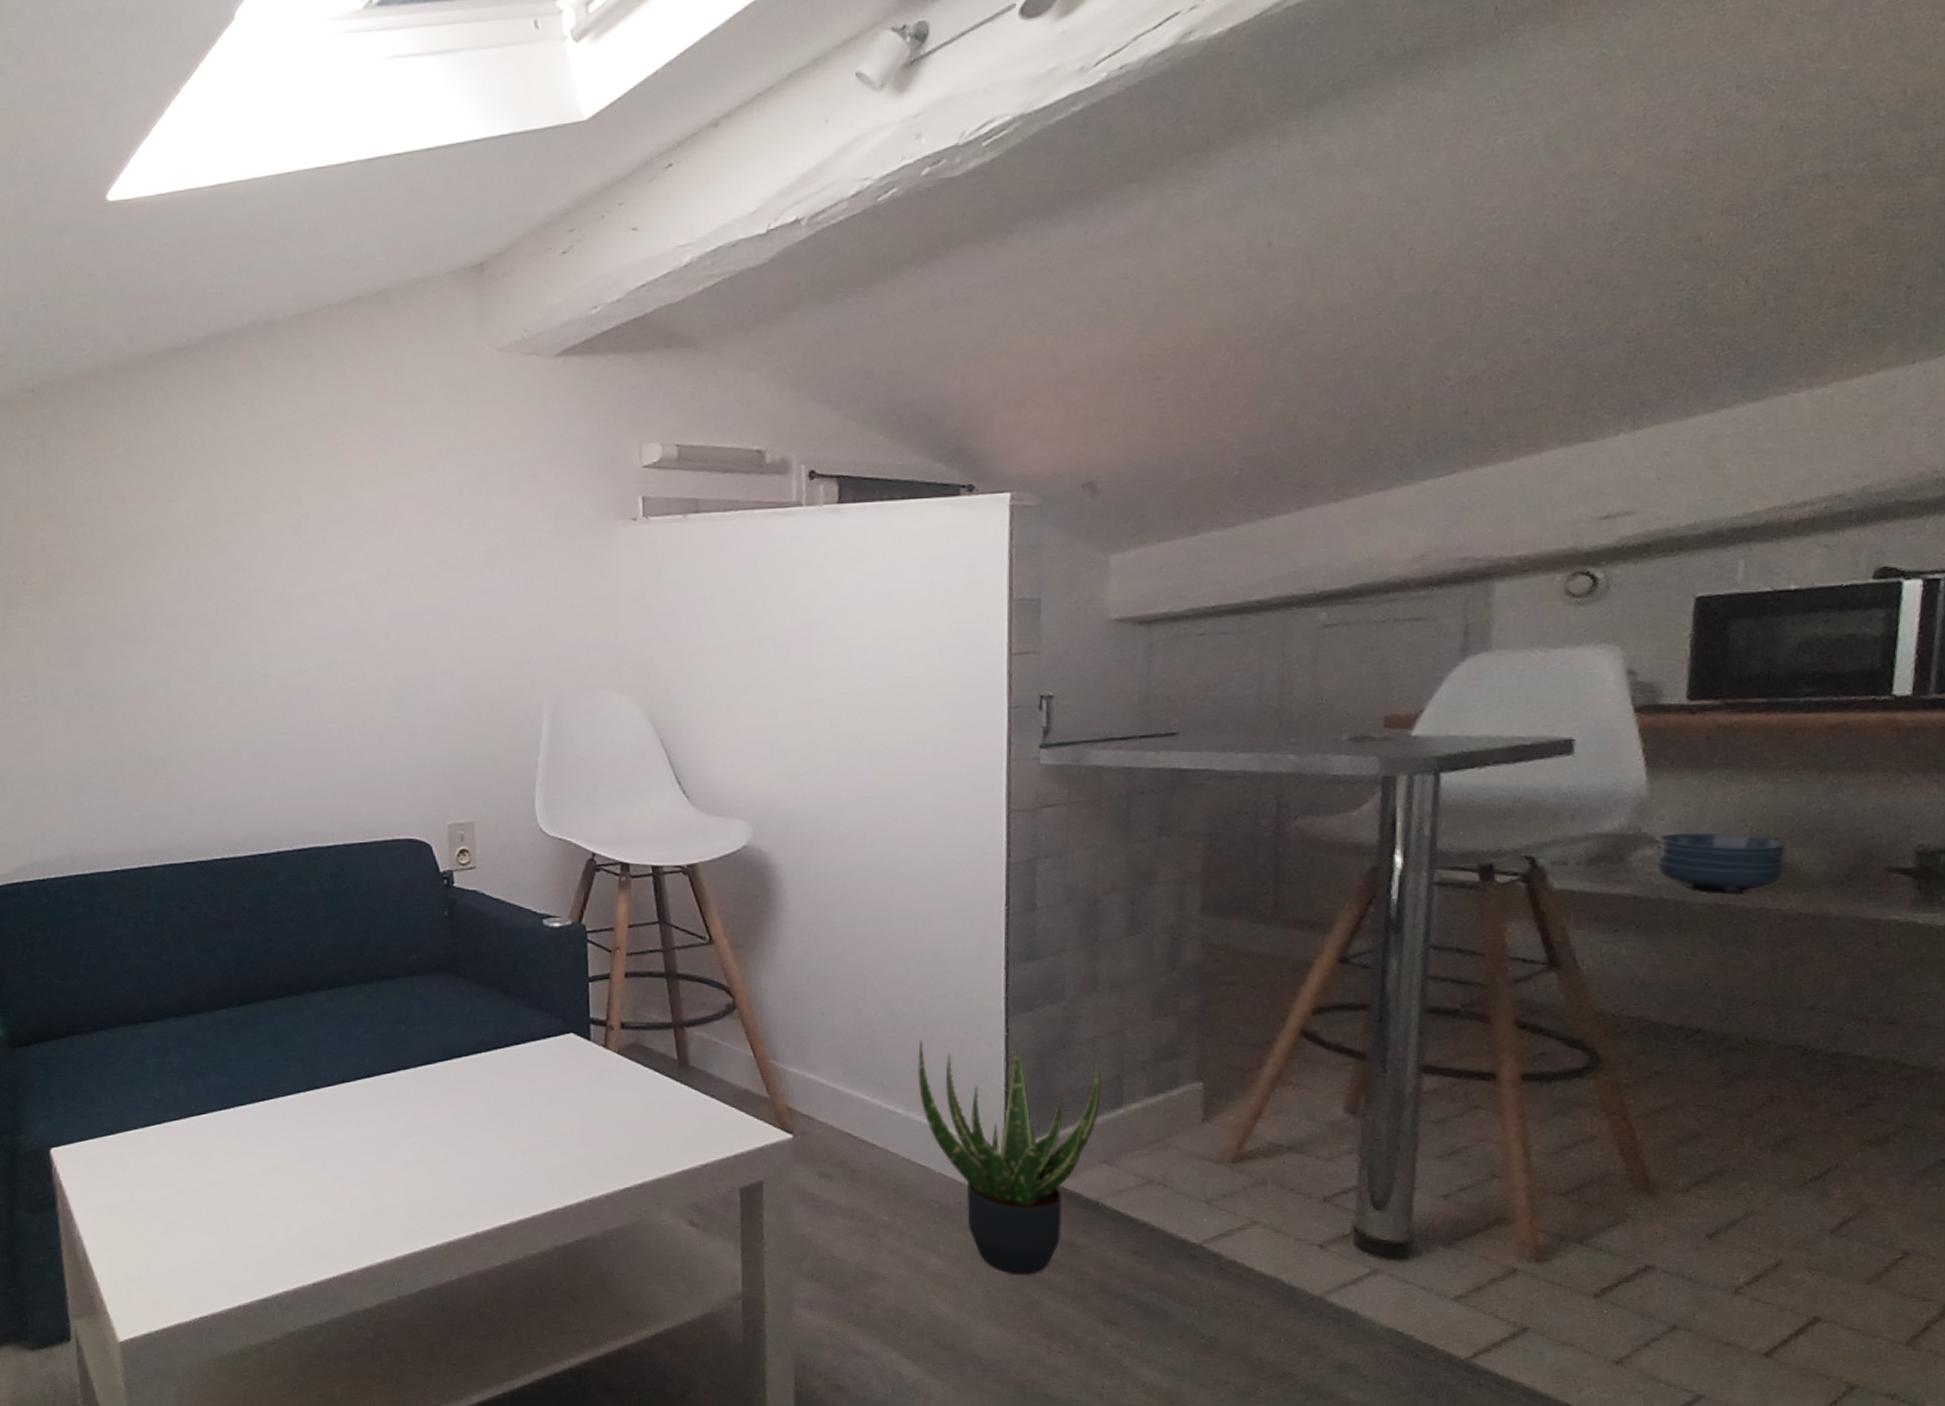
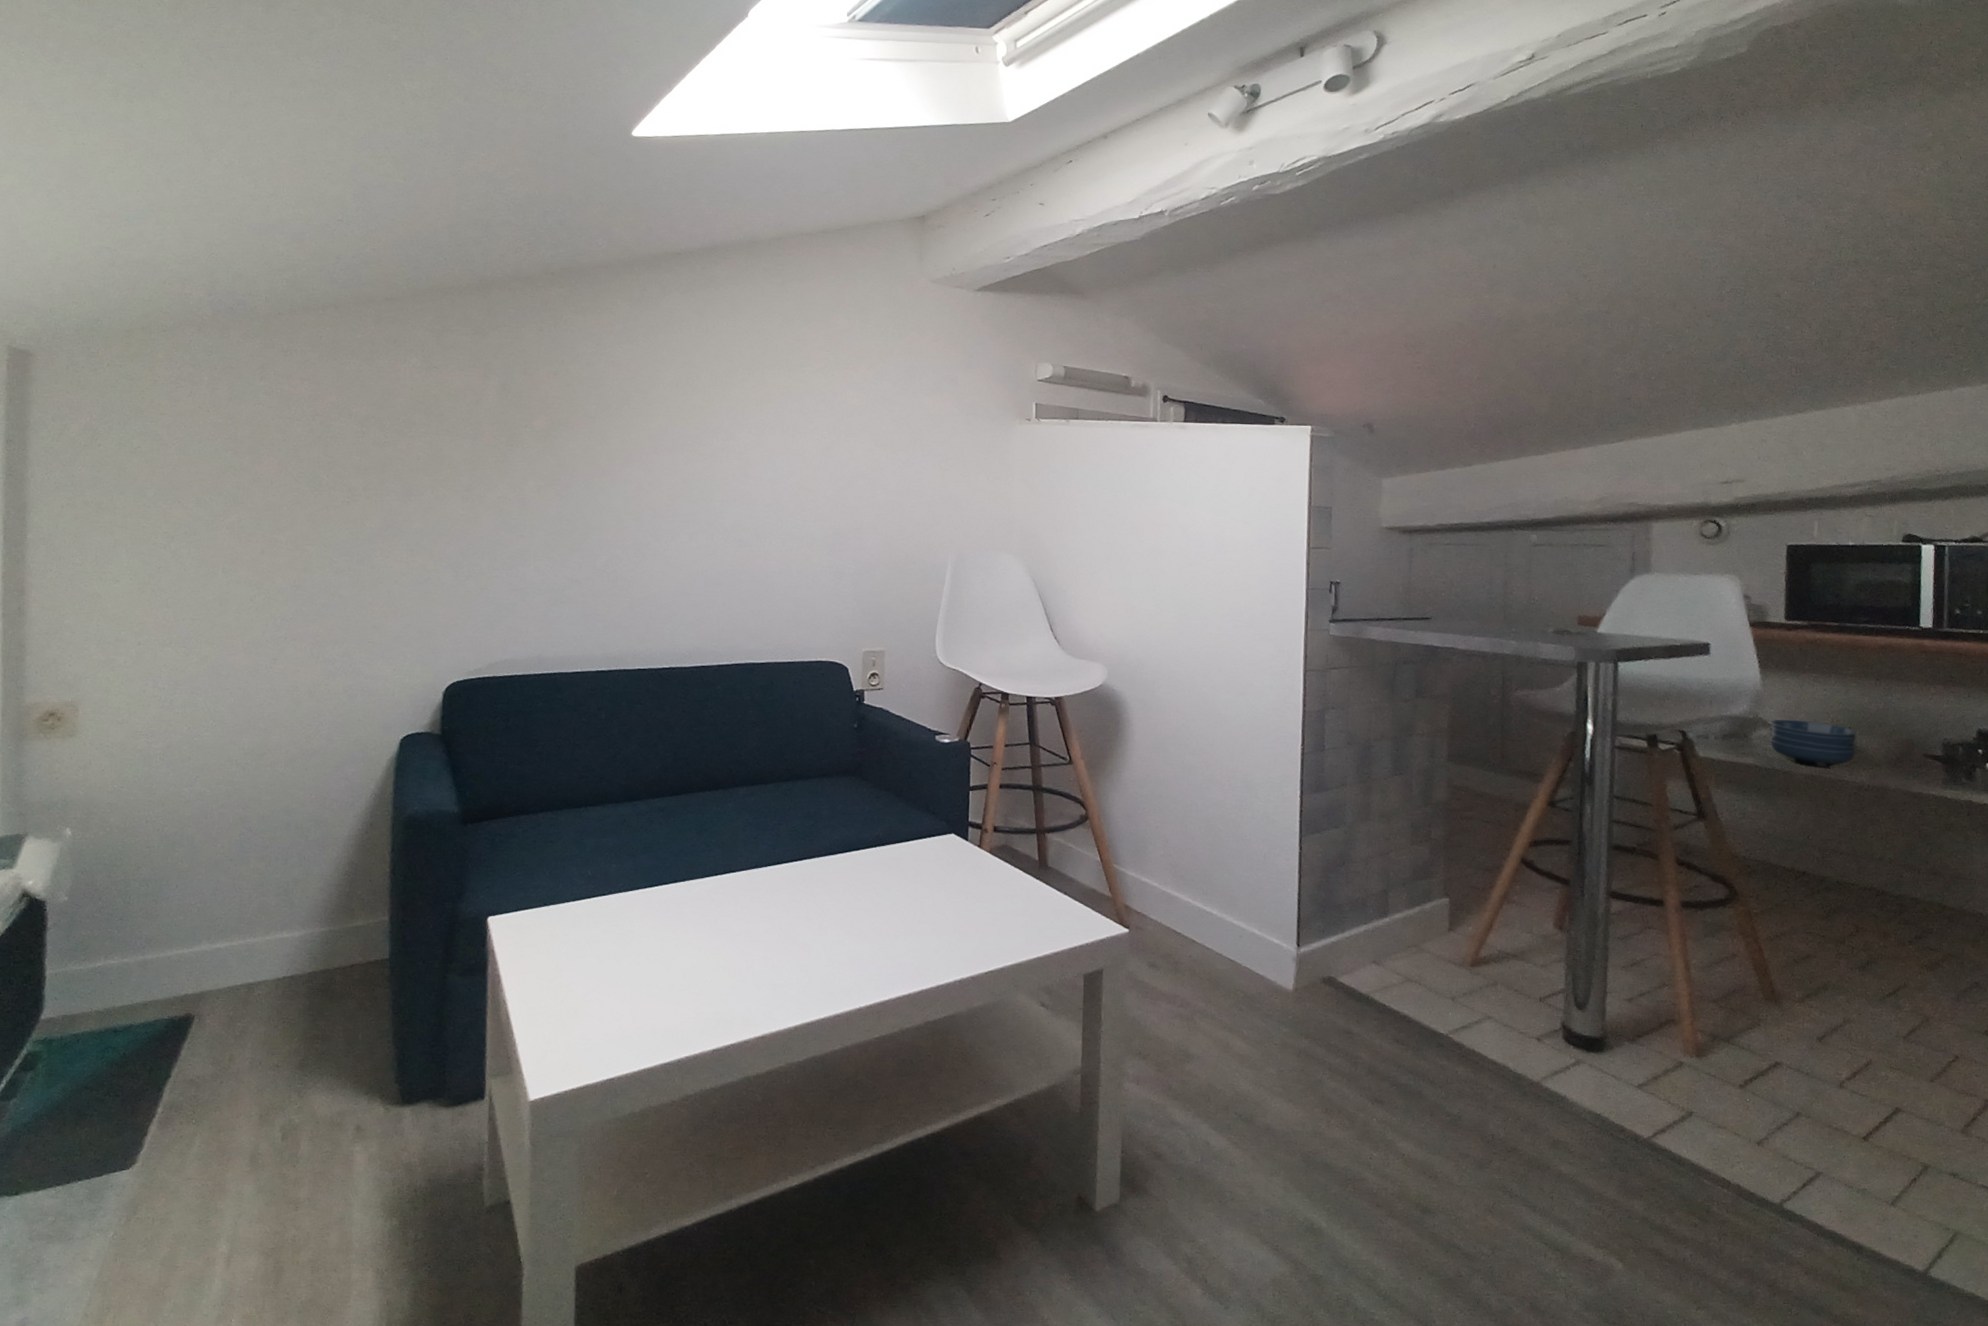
potted plant: present [918,1039,1101,1274] -> none [1230,853,1372,1057]

